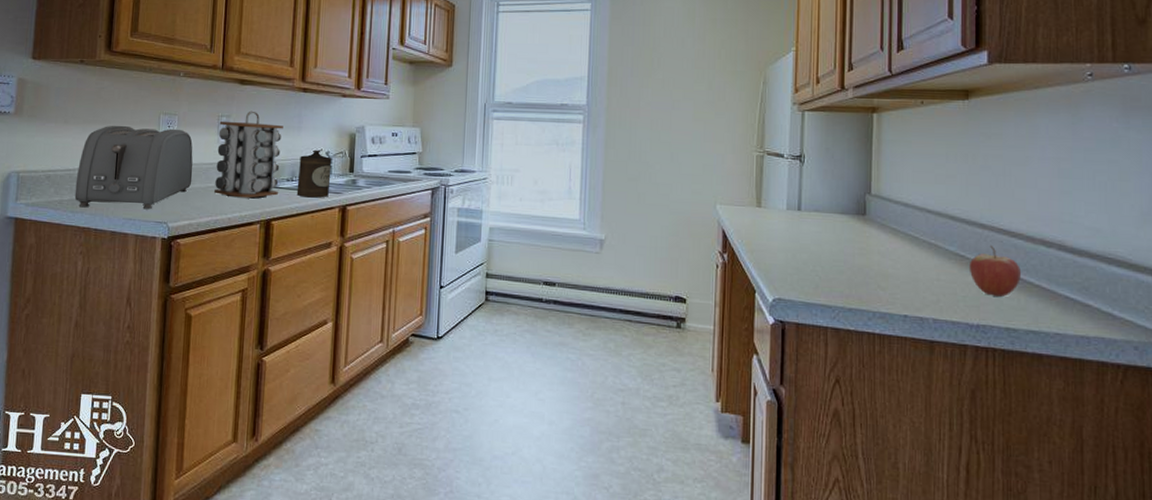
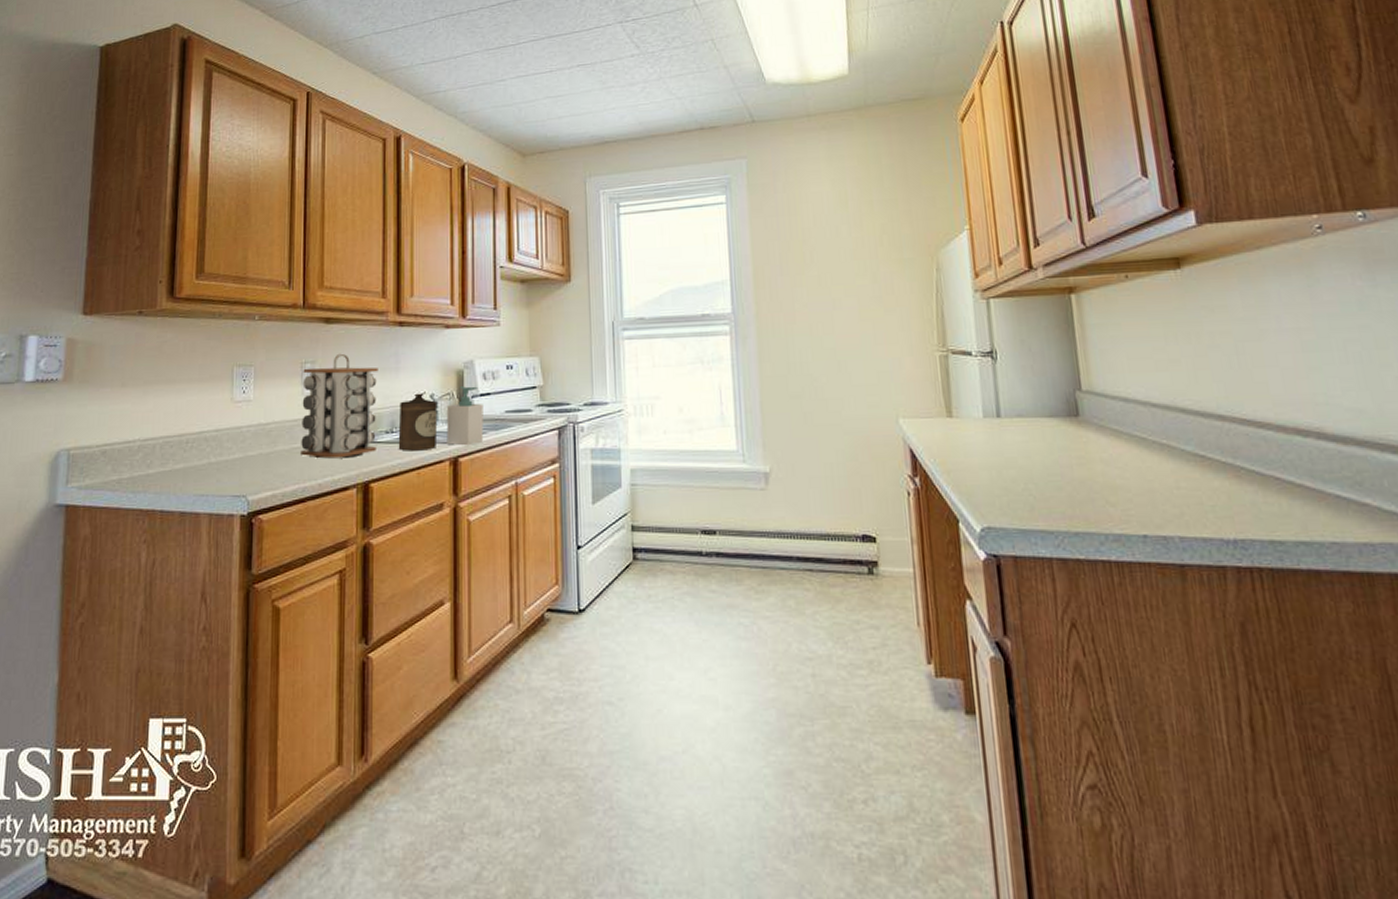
toaster: present [74,125,193,210] -> none [135,382,274,486]
soap bottle: none [337,147,370,197] -> present [446,386,484,446]
fruit: present [969,245,1021,297] -> none [1212,439,1278,502]

